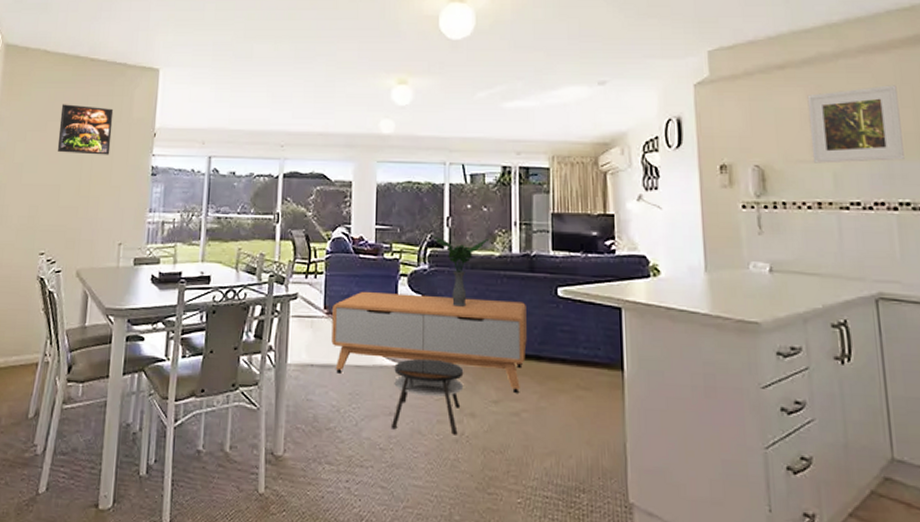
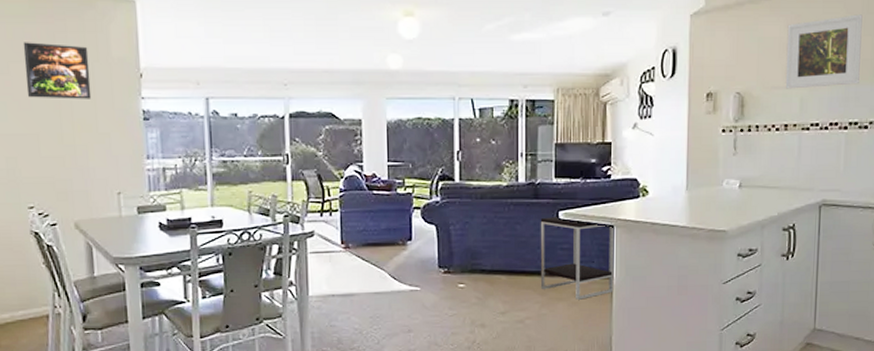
coffee table: present [331,235,527,393] -> none [349,169,531,304]
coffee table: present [392,358,464,435] -> none [411,281,475,343]
side table: none [537,292,625,394] -> present [540,216,614,300]

